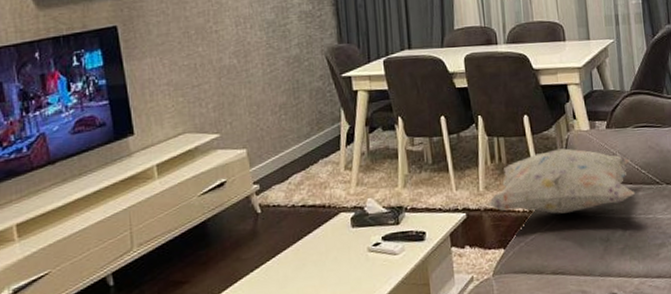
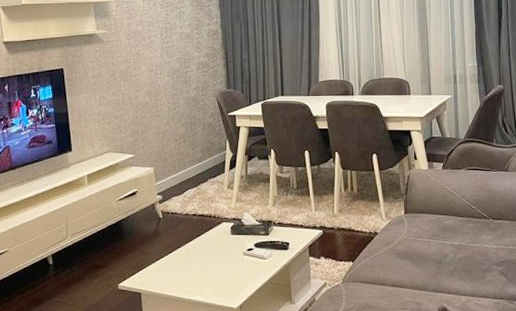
decorative pillow: present [488,148,636,214] -> none [341,183,466,237]

